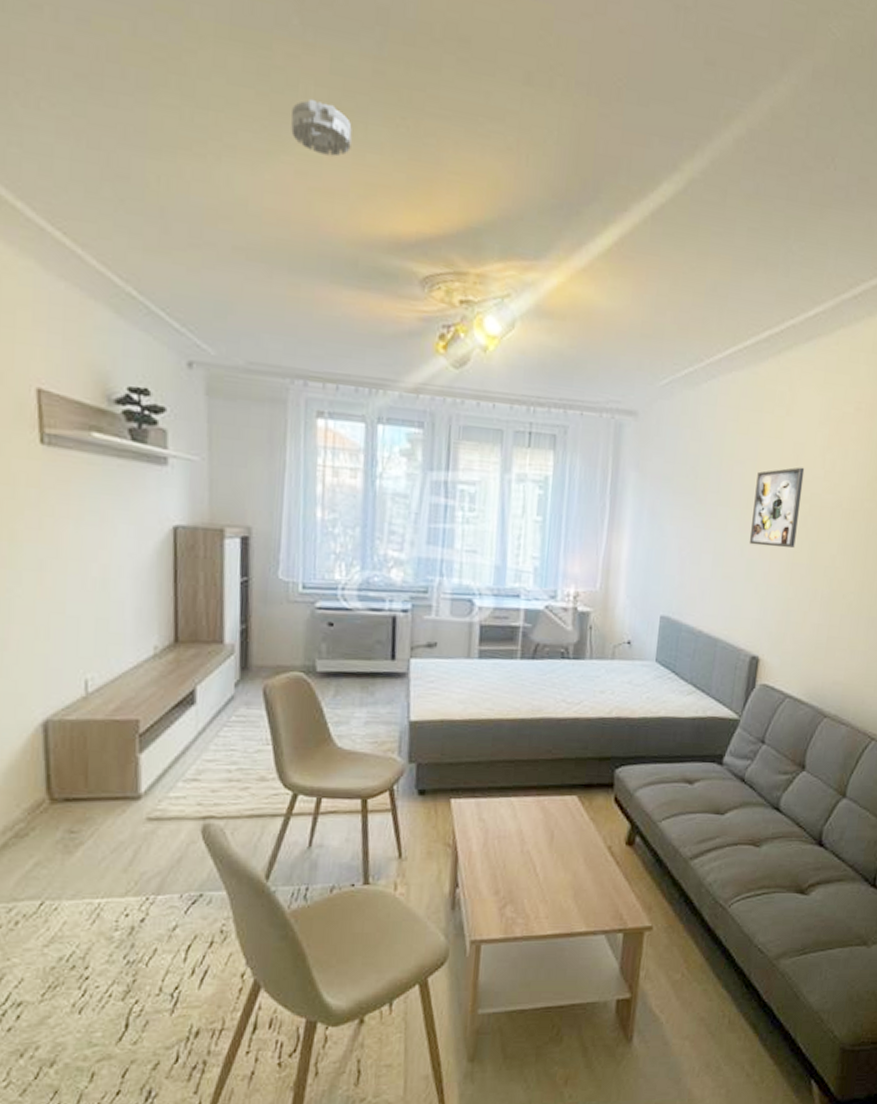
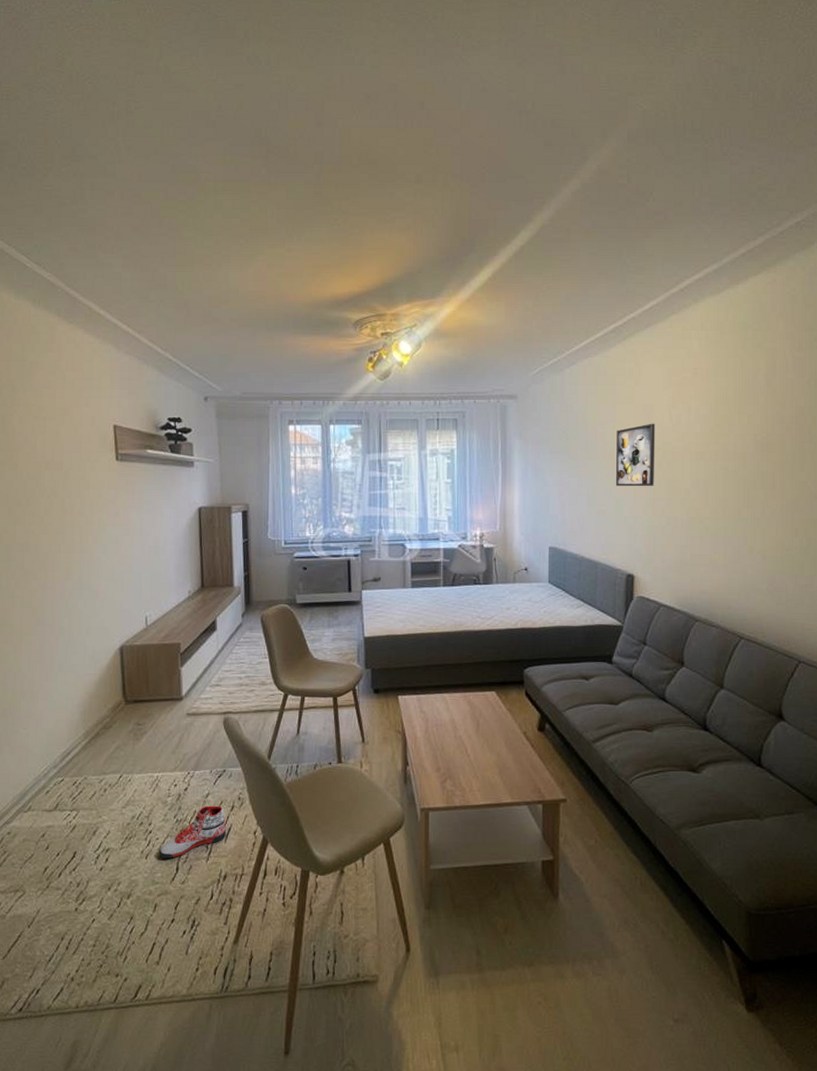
sneaker: none [98,941,202,1012] -> present [158,805,227,858]
smoke detector: present [291,98,352,157] -> none [264,217,303,251]

